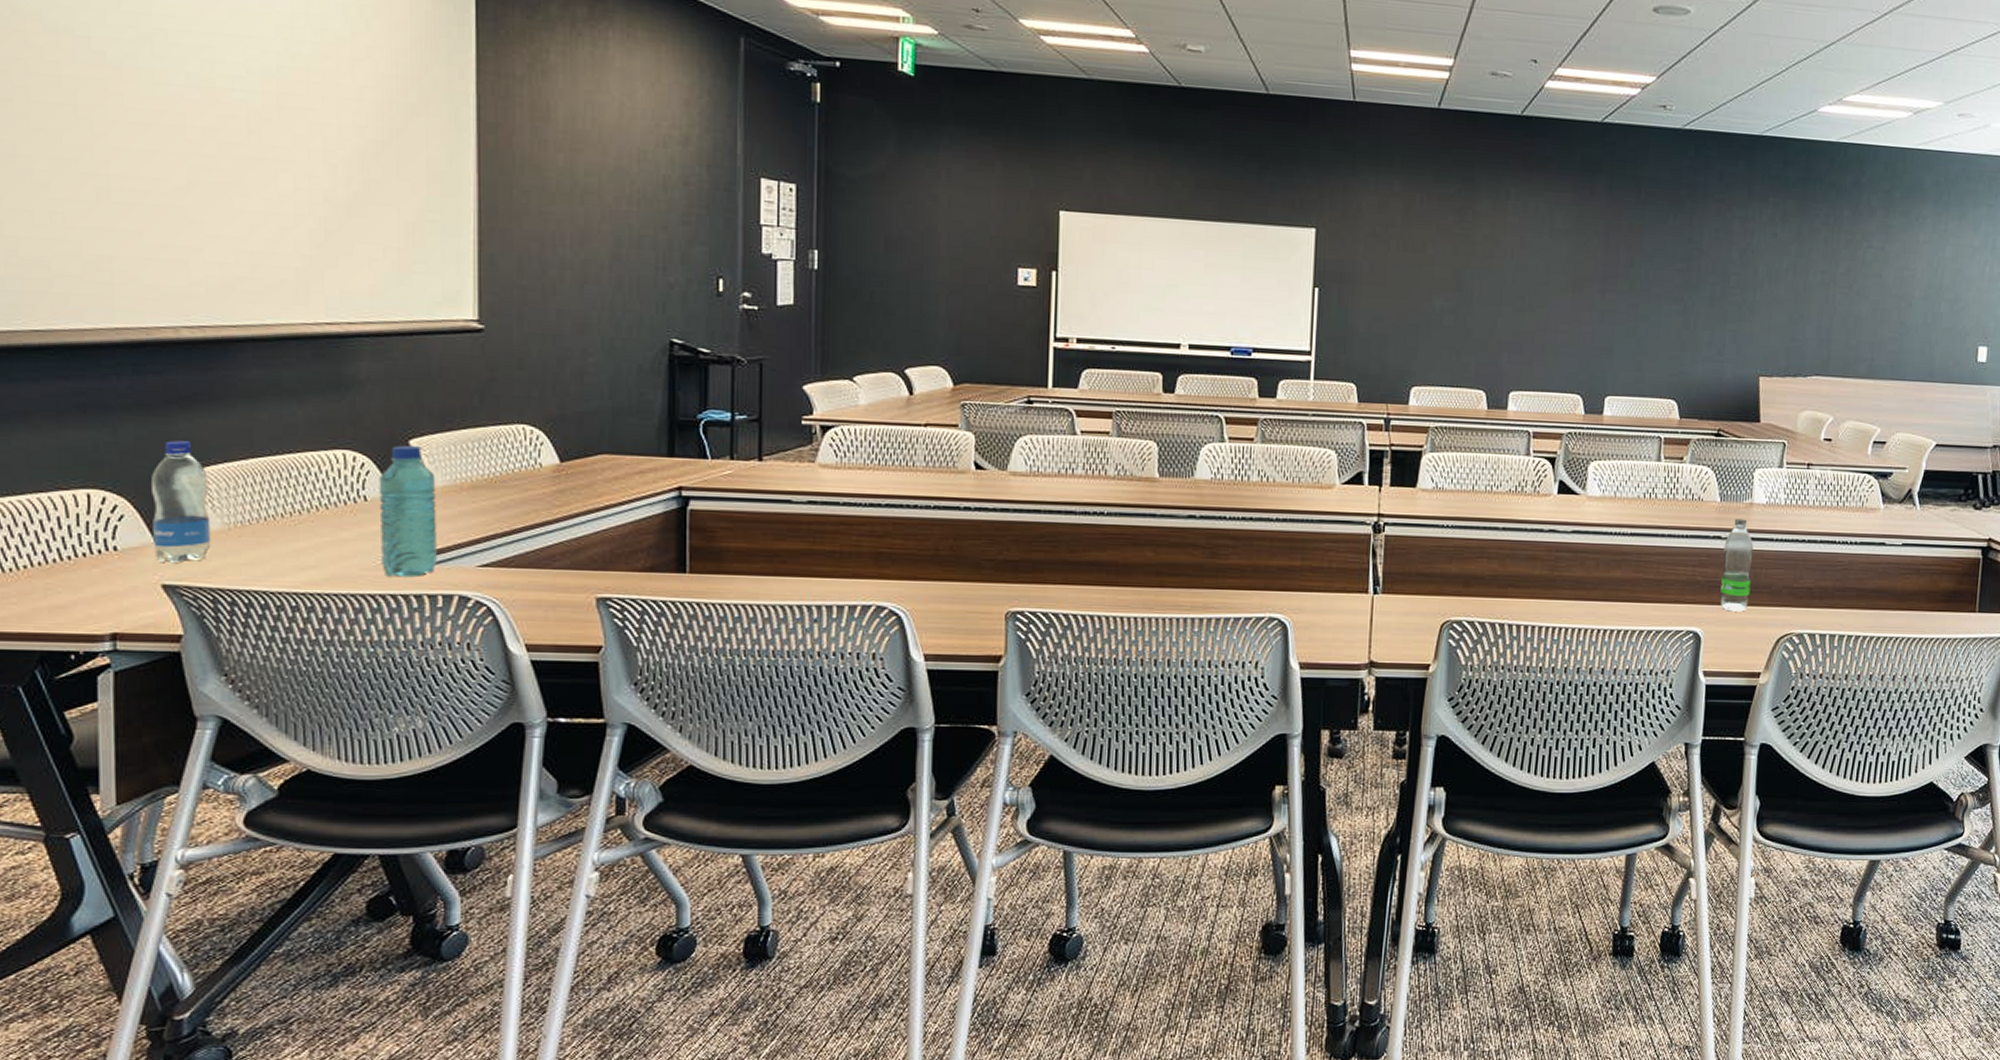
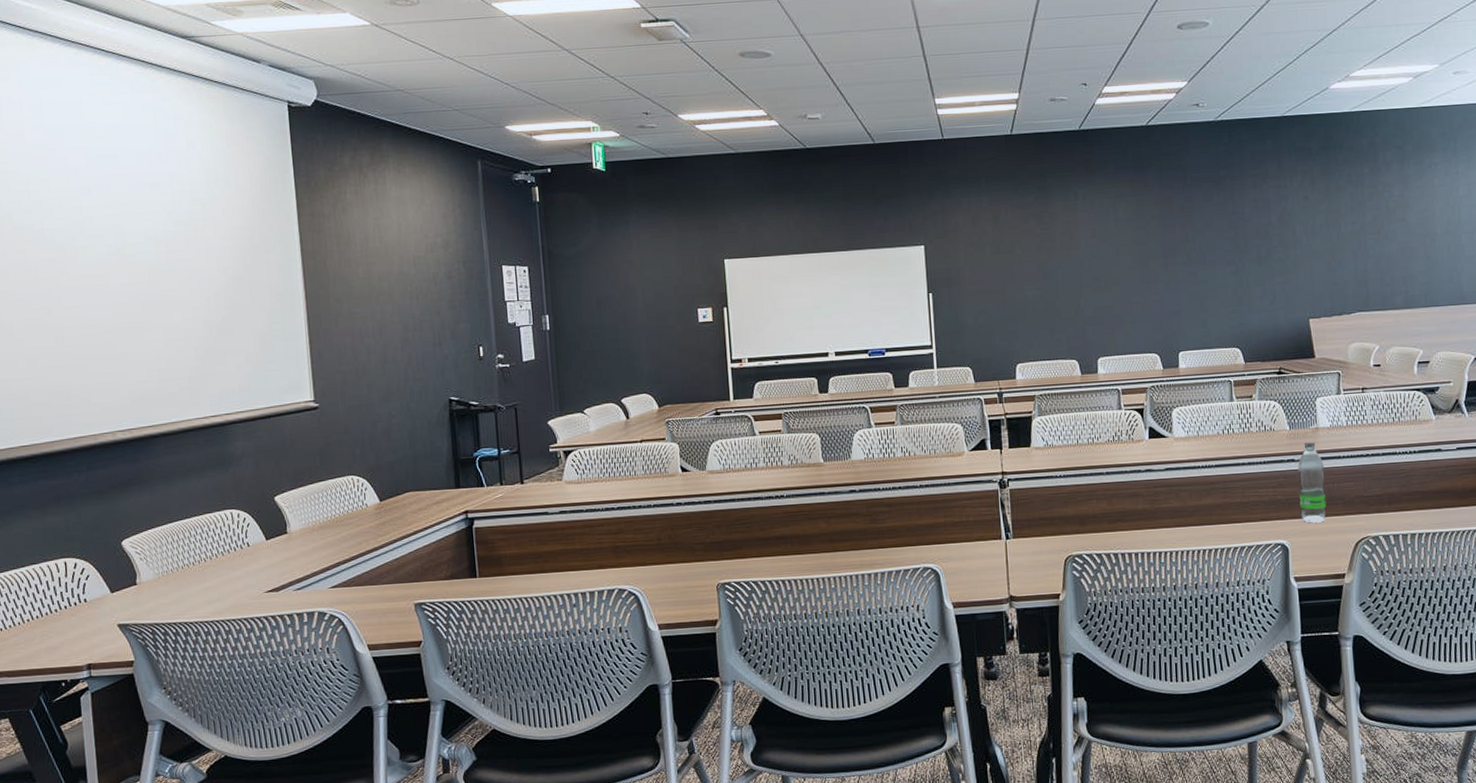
bottle: present [151,441,211,564] -> none [105,515,148,608]
water bottle: present [379,446,437,578] -> none [256,501,301,603]

